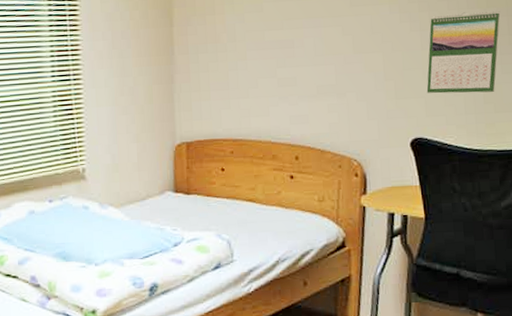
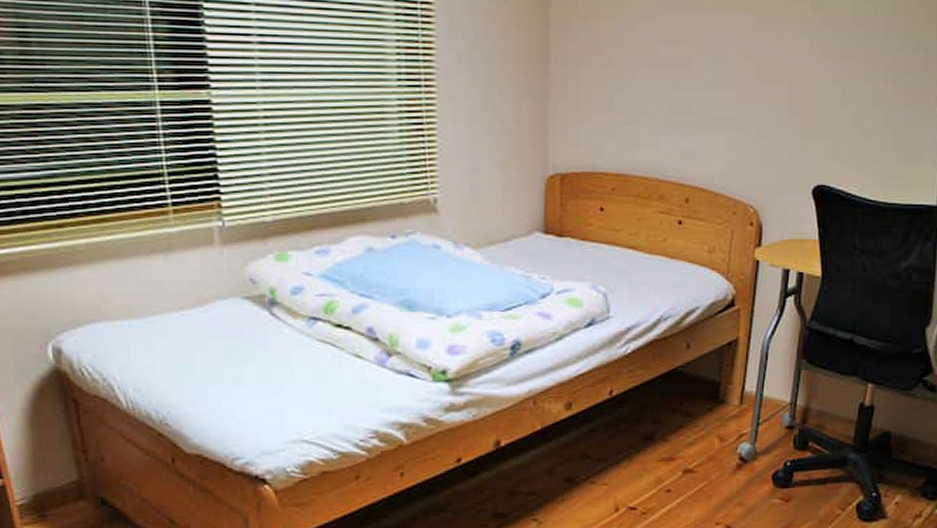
calendar: present [426,10,501,94] -> none [834,42,918,137]

